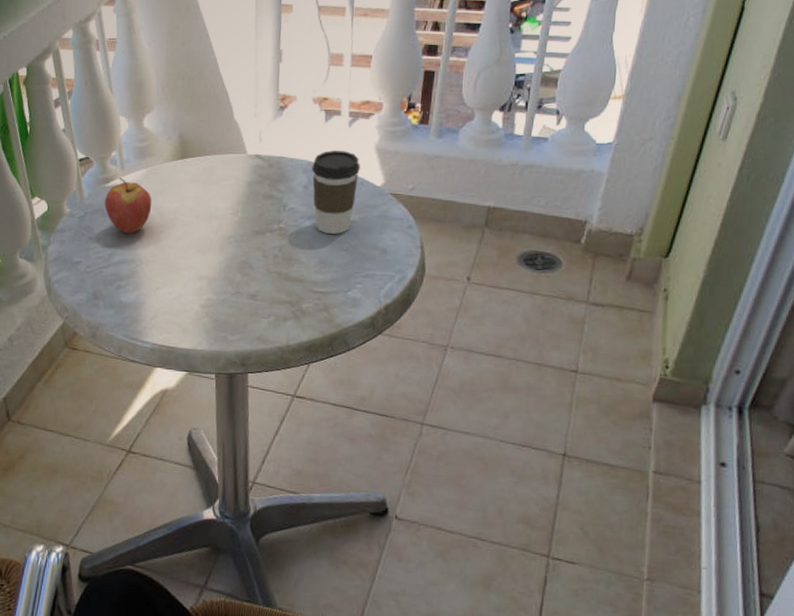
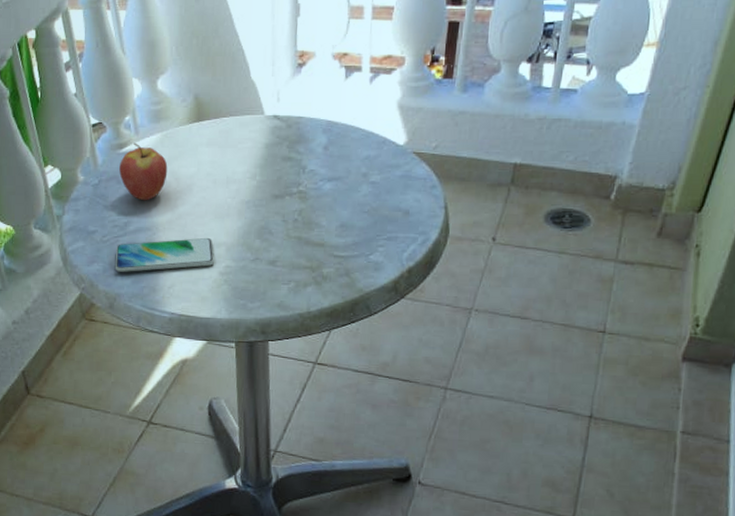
smartphone: none [98,270,196,303] -> present [115,237,214,272]
coffee cup: present [312,151,360,234] -> none [332,109,382,196]

